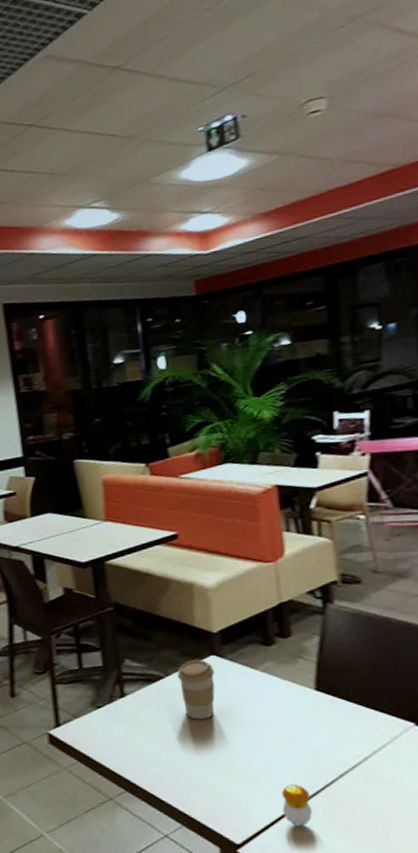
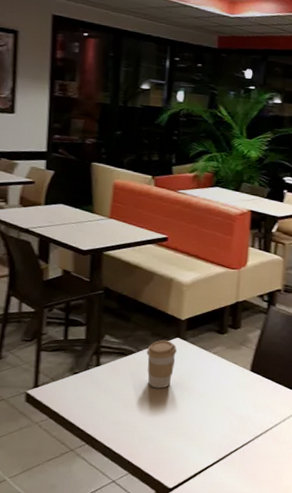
candle: present [282,783,312,826] -> none [209,441,232,475]

